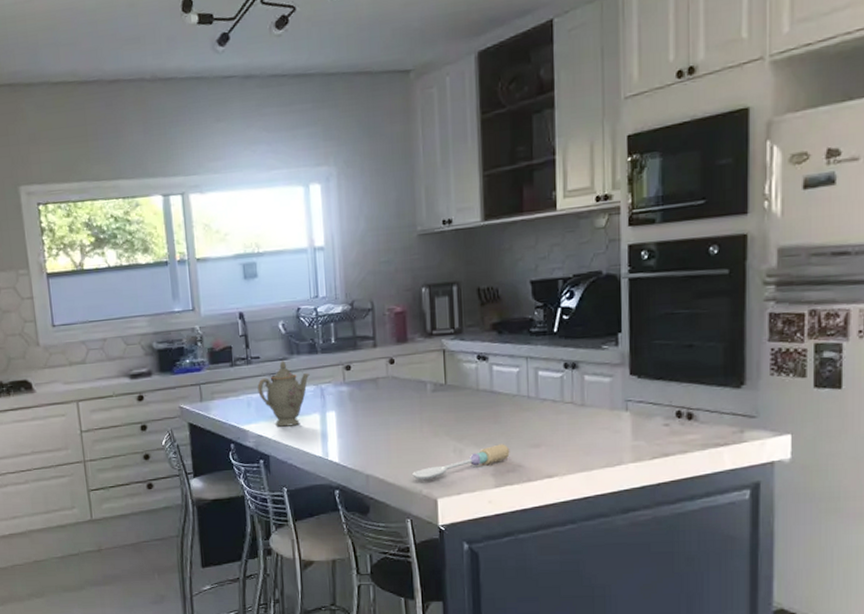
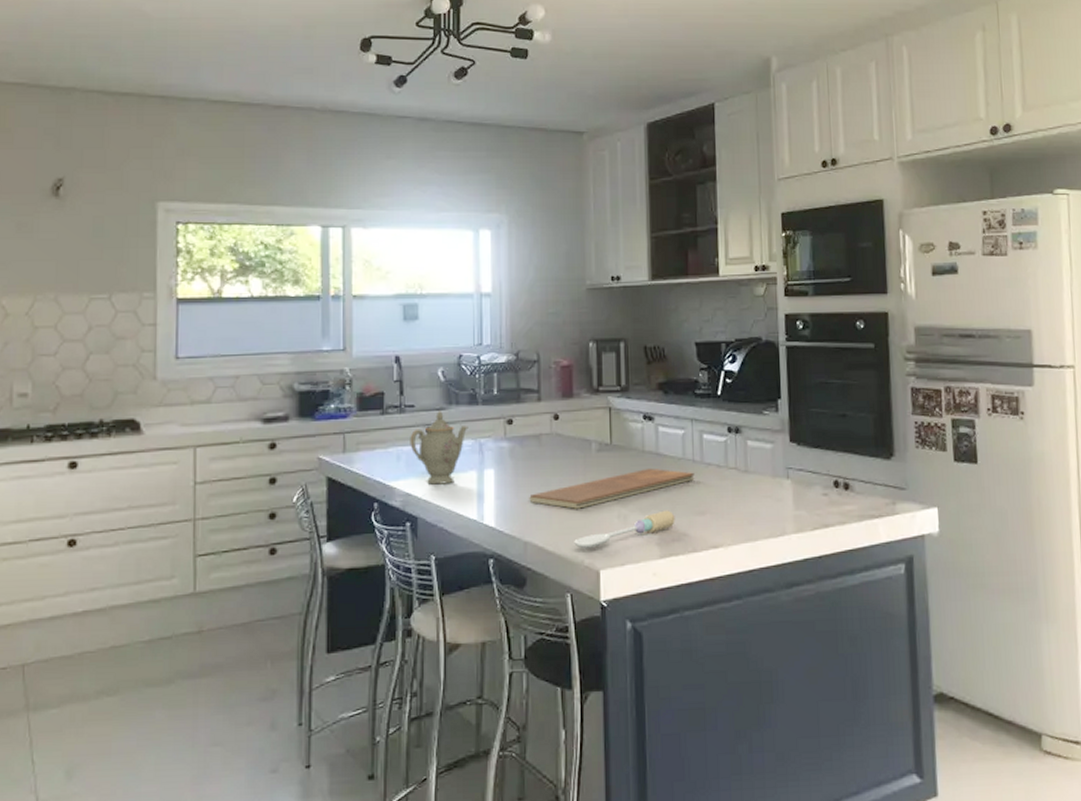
chopping board: none [369,405,530,445] -> present [529,468,695,509]

